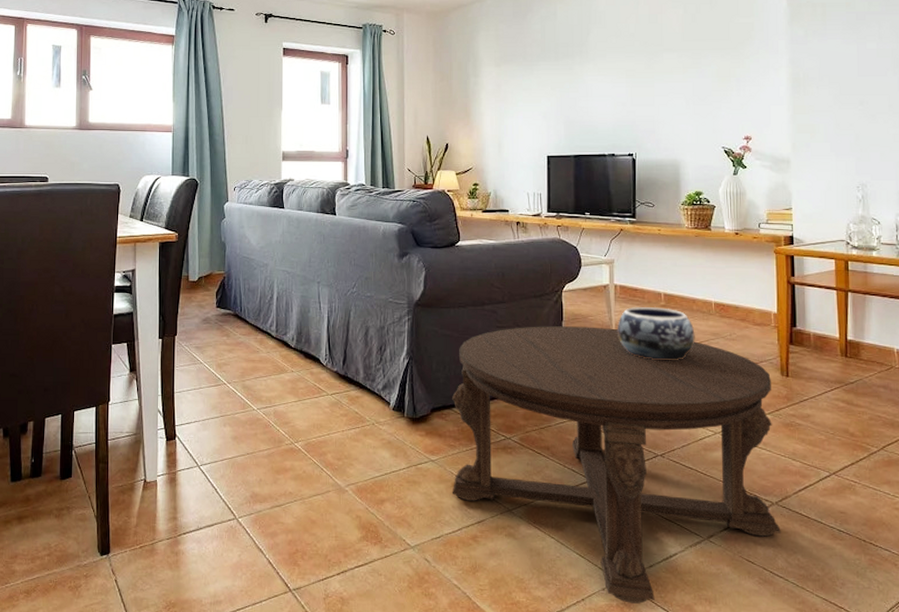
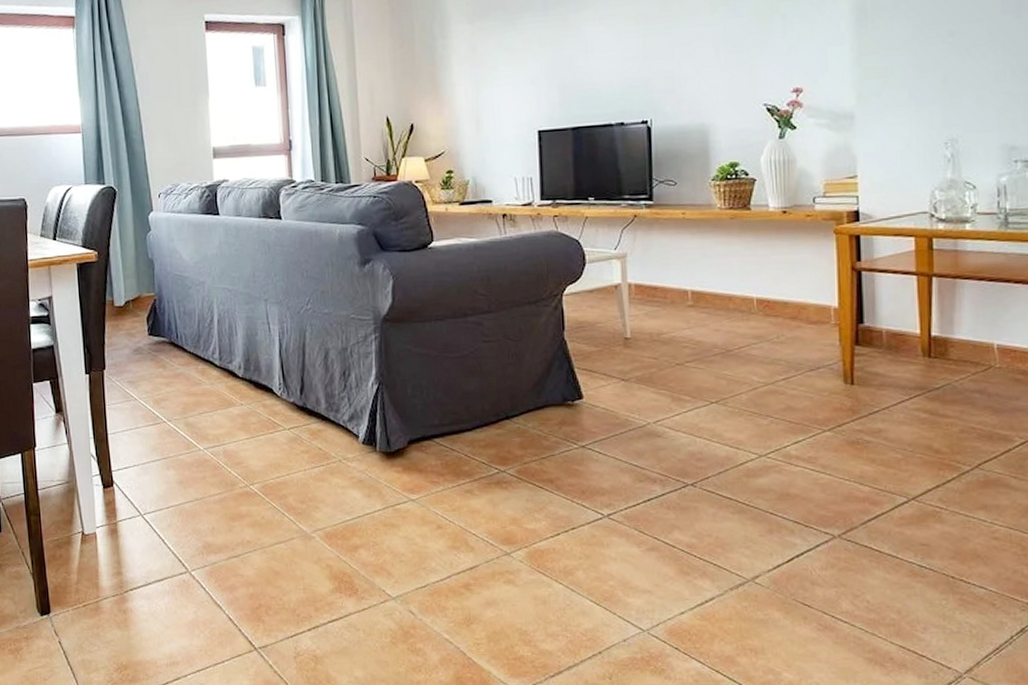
coffee table: present [451,326,781,604] -> none [431,335,845,656]
decorative bowl: present [618,307,695,361] -> none [633,308,733,373]

